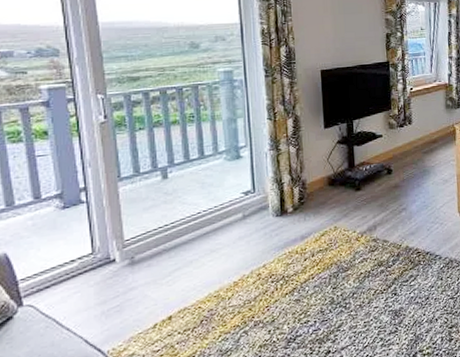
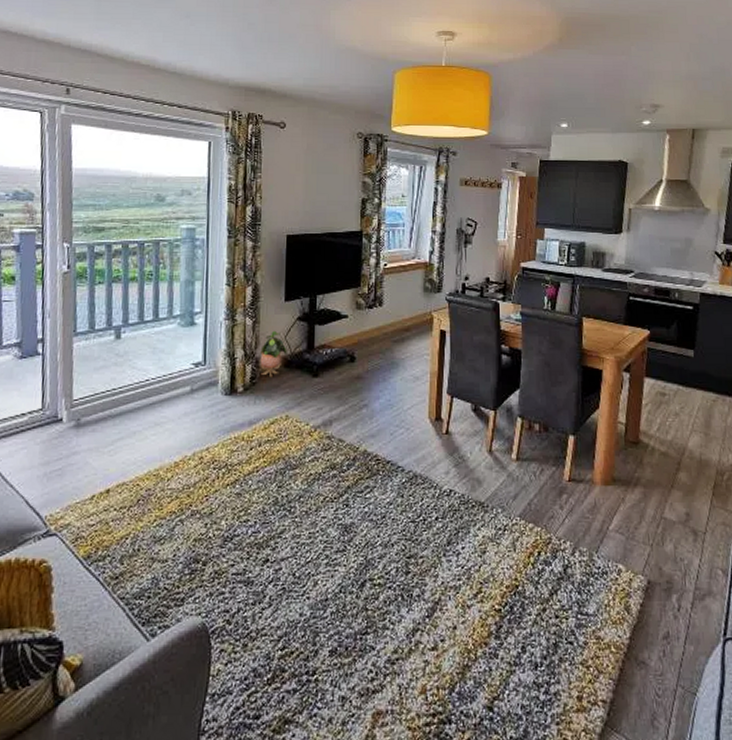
potted plant: none [306,154,331,196] -> present [260,330,287,377]

